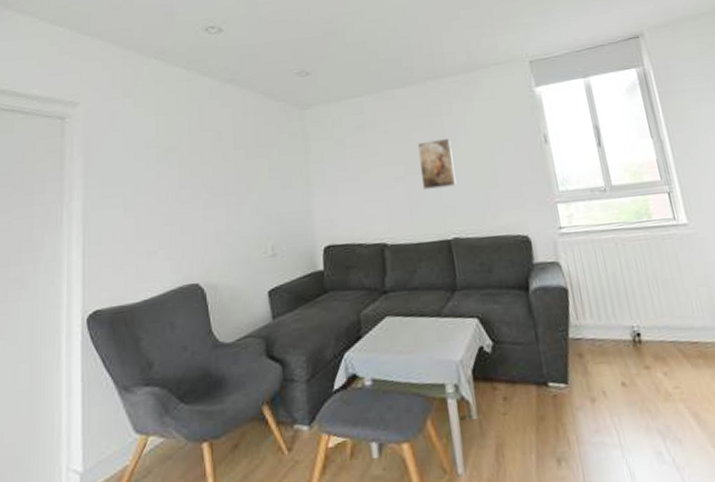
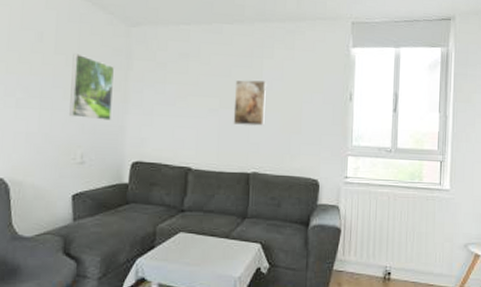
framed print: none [251,145,297,210] -> present [69,53,114,121]

